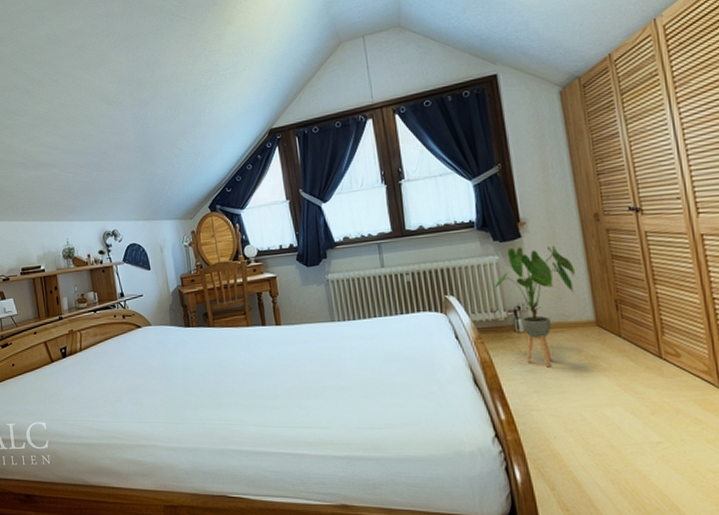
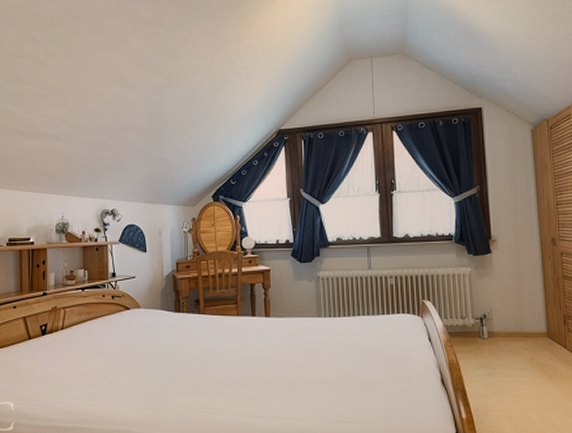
house plant: present [493,245,575,367] -> none [464,261,533,372]

